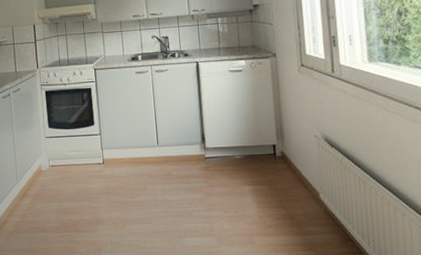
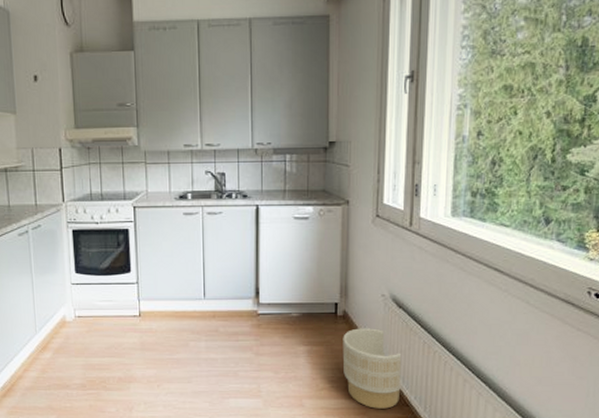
planter: none [283,167,345,244] -> present [342,328,404,409]

